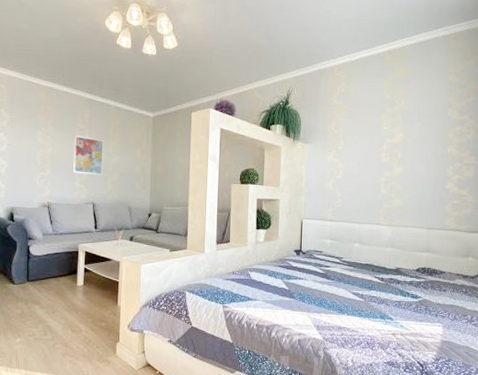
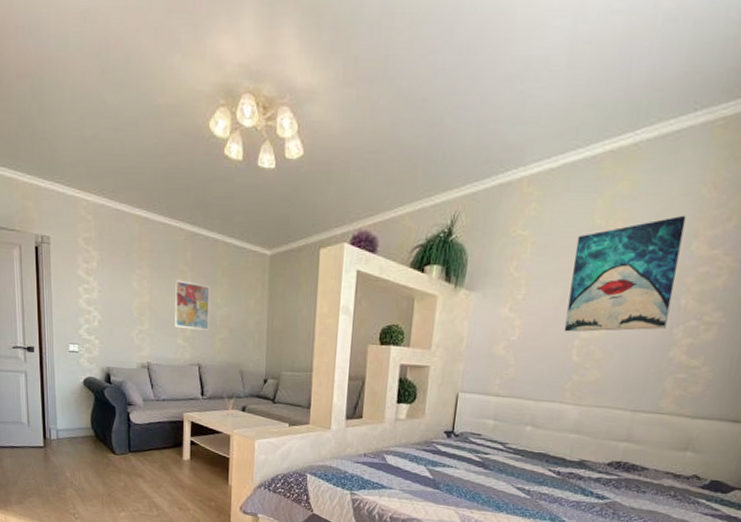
wall art: none [373,93,442,172] -> present [564,215,687,332]

